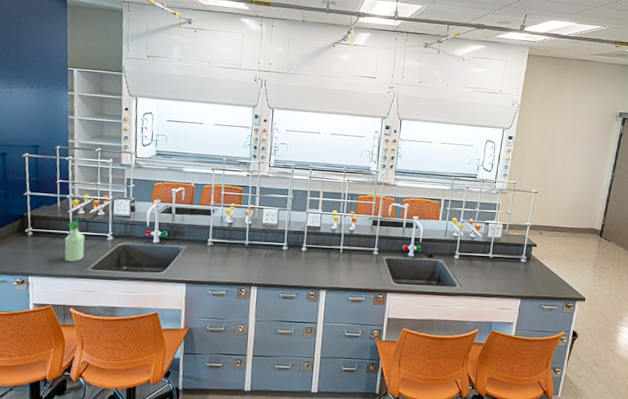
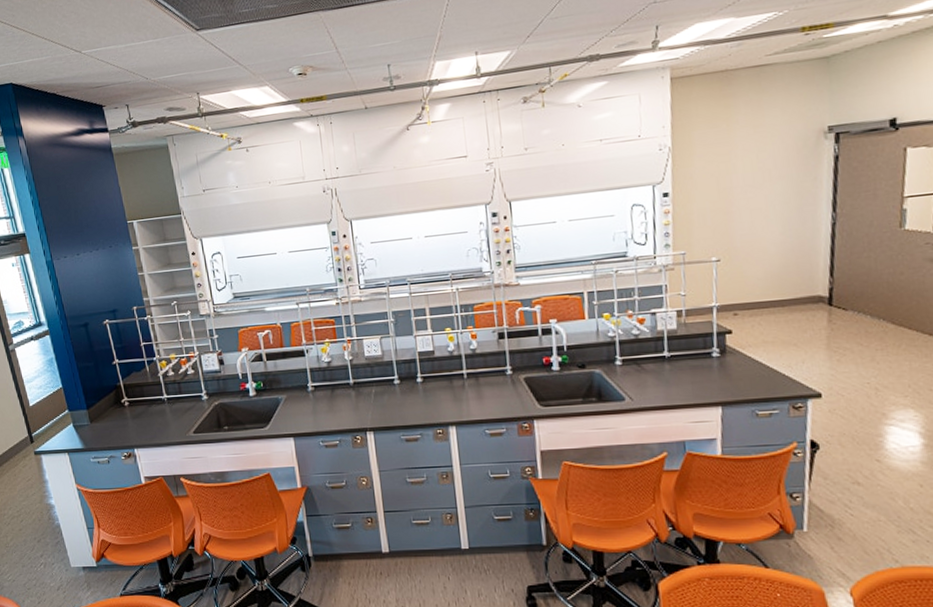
spray bottle: present [64,219,85,262] -> none [160,382,183,428]

